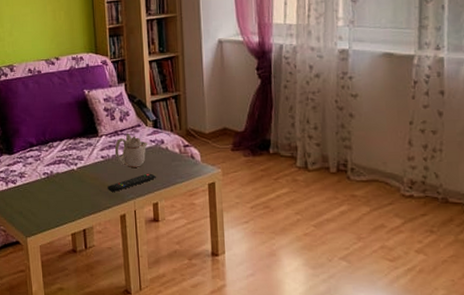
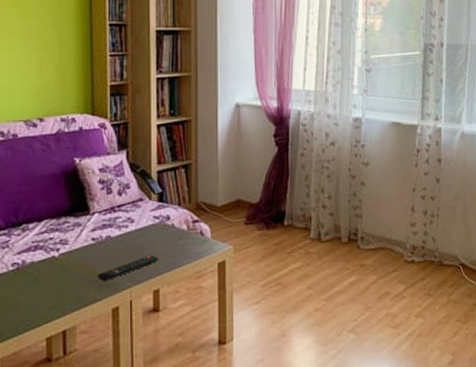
teapot: present [114,134,147,167] -> none [109,210,150,250]

